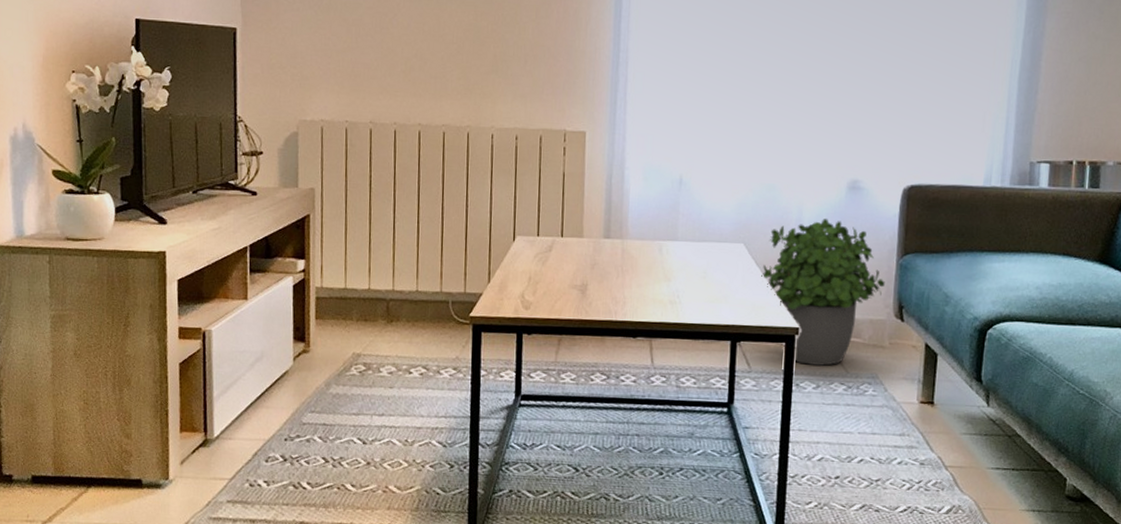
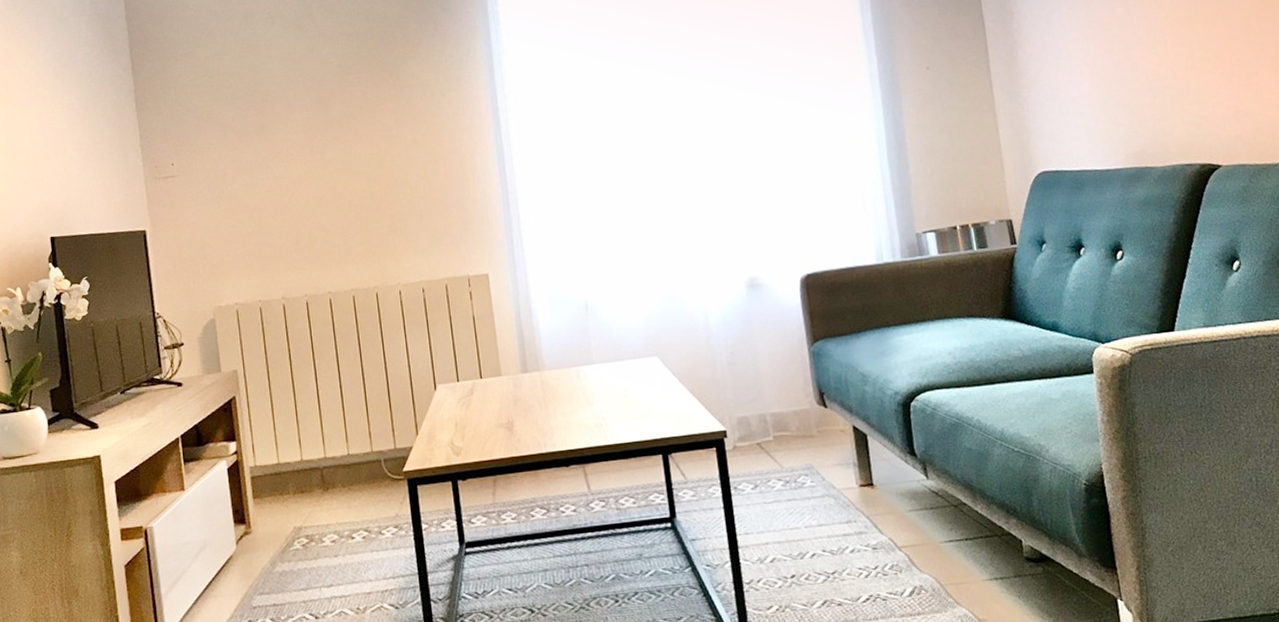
potted plant: present [761,219,885,366] -> none [680,319,802,466]

